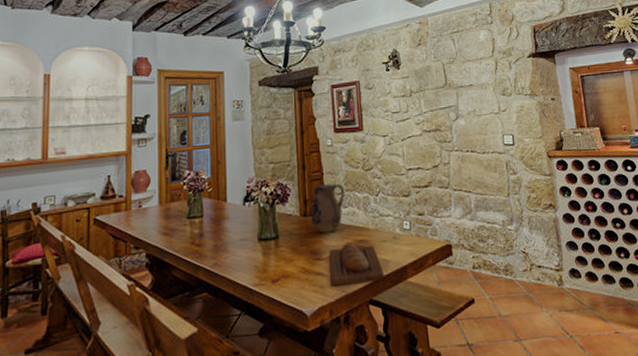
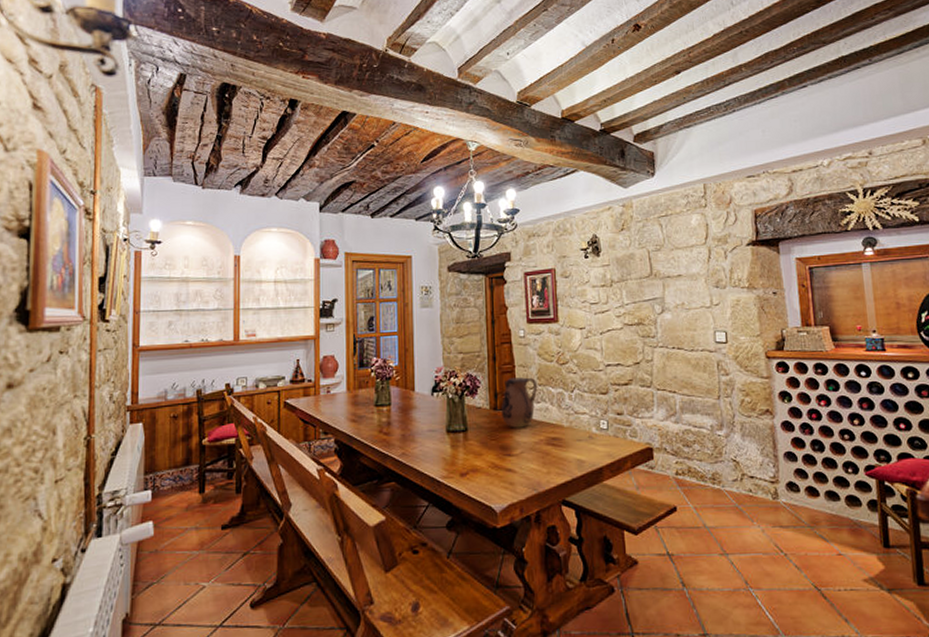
bread loaf: present [329,242,385,286] -> none [520,440,580,484]

